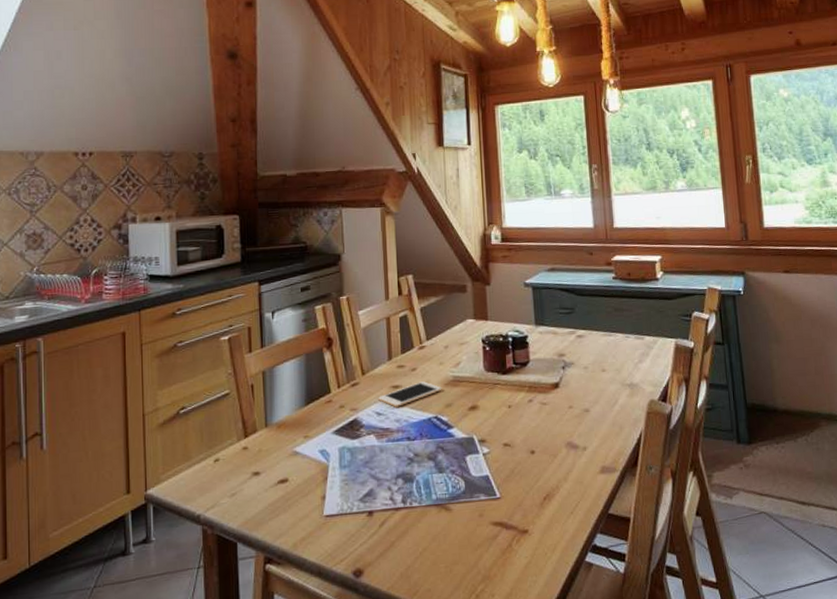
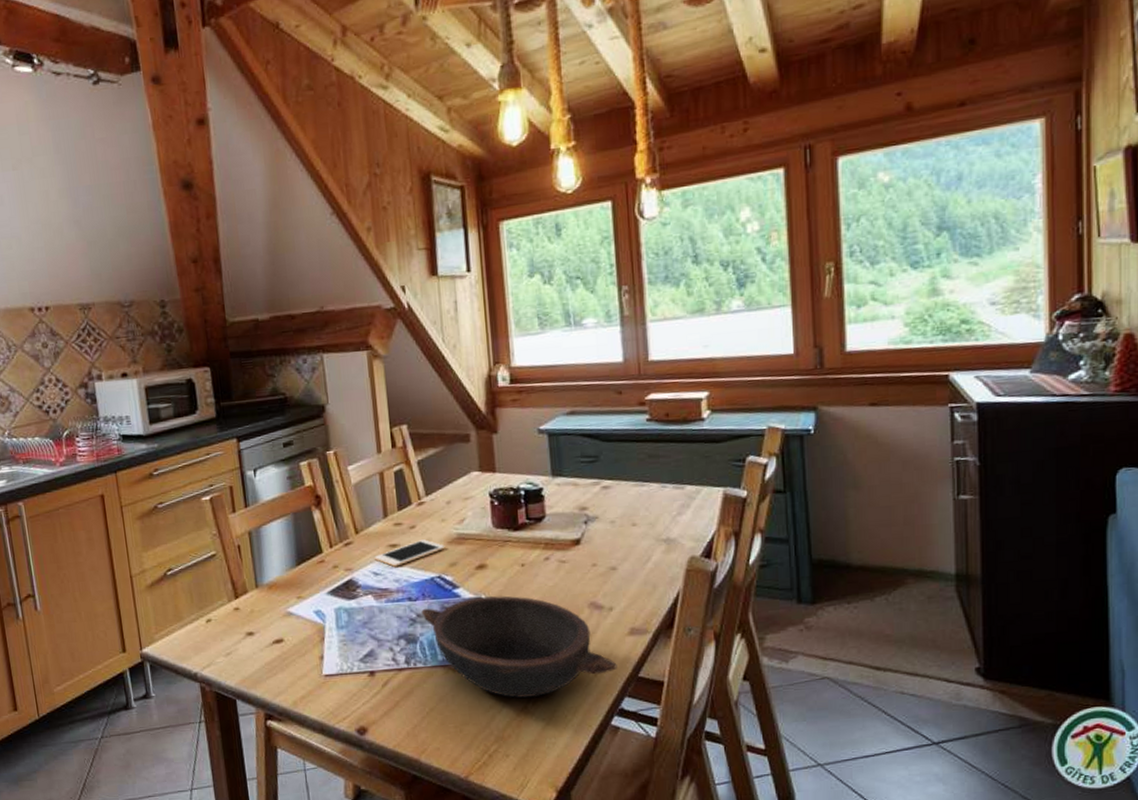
bowl: none [418,436,591,536] -> present [421,596,617,698]

